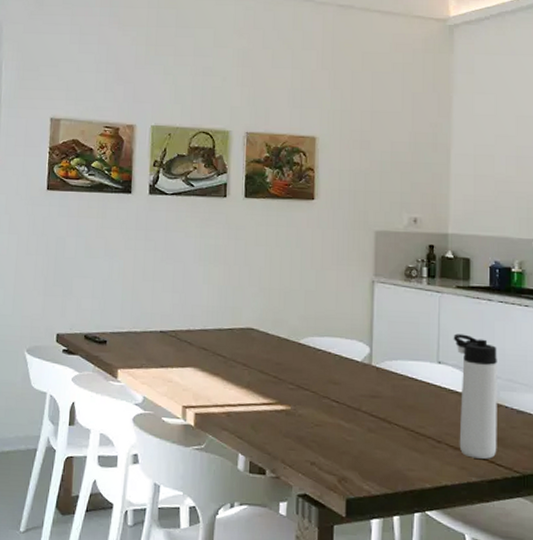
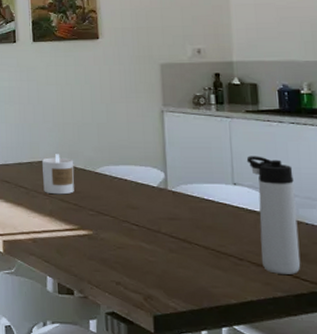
candle: none [243,321,278,366] -> present [41,154,74,195]

